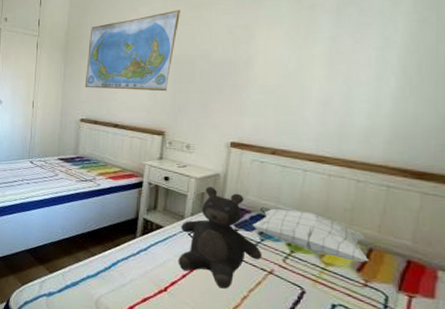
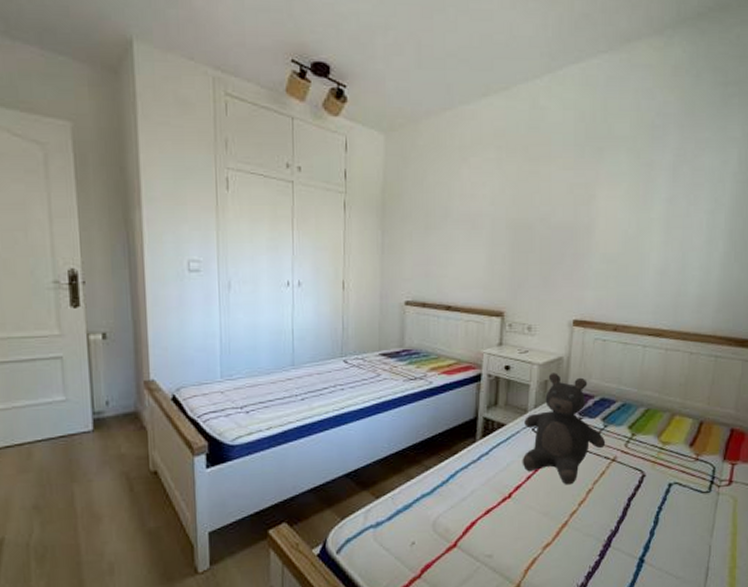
world map: present [84,10,180,91] -> none [408,162,517,263]
pillow: present [252,207,369,262] -> none [595,390,700,437]

